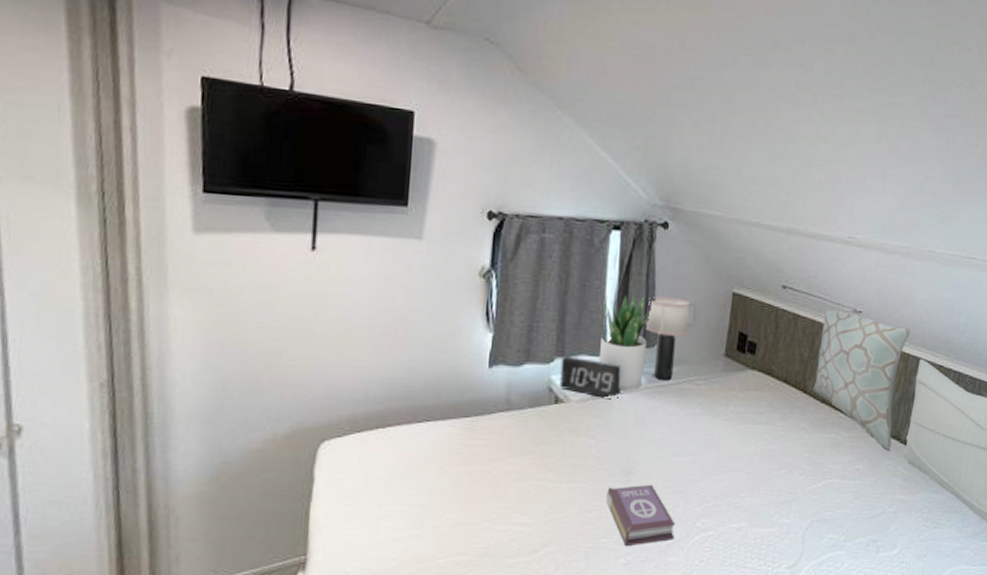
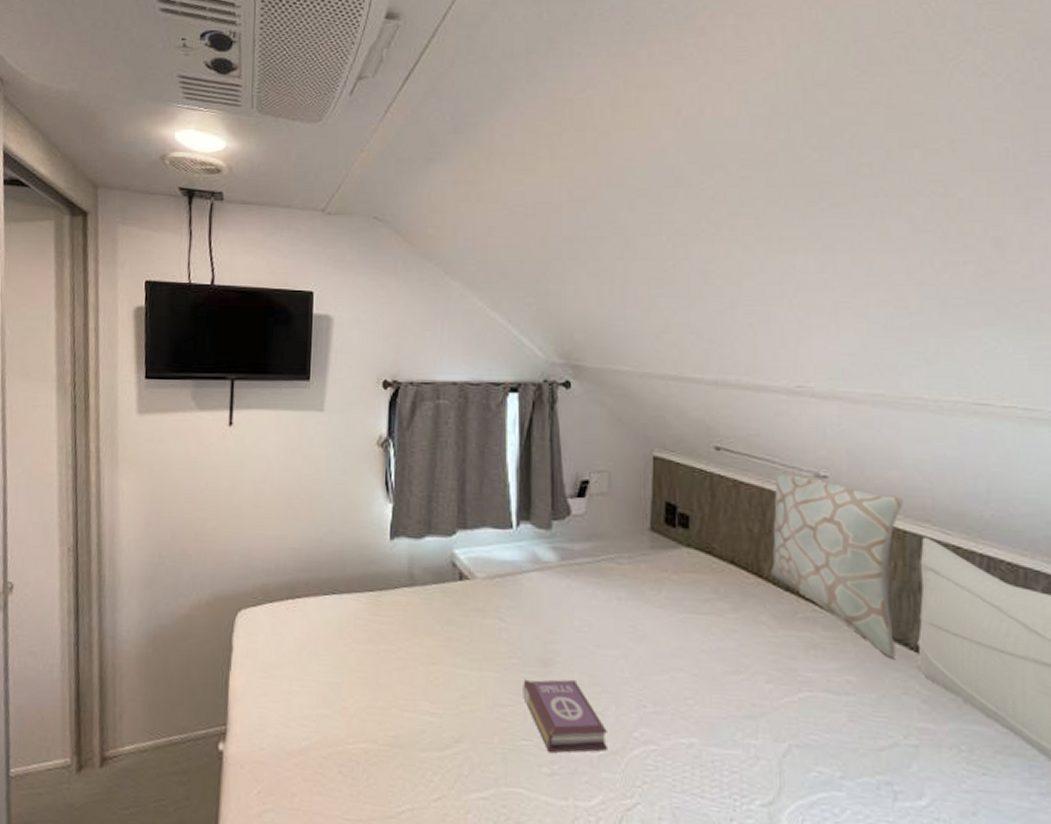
alarm clock: present [559,356,622,400] -> none [463,528,532,578]
planter: present [599,293,649,391] -> none [505,459,556,569]
table lamp: present [645,297,691,381] -> none [553,463,605,558]

